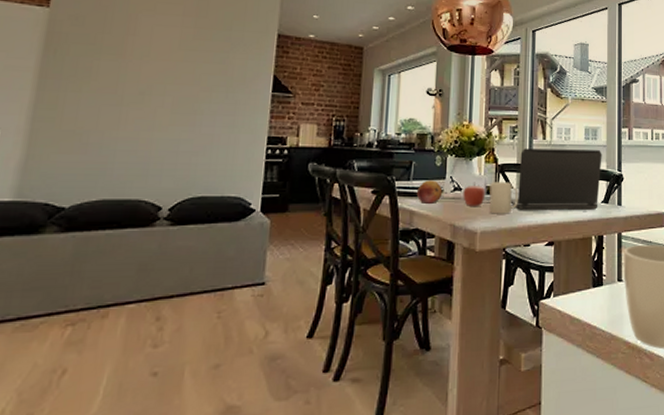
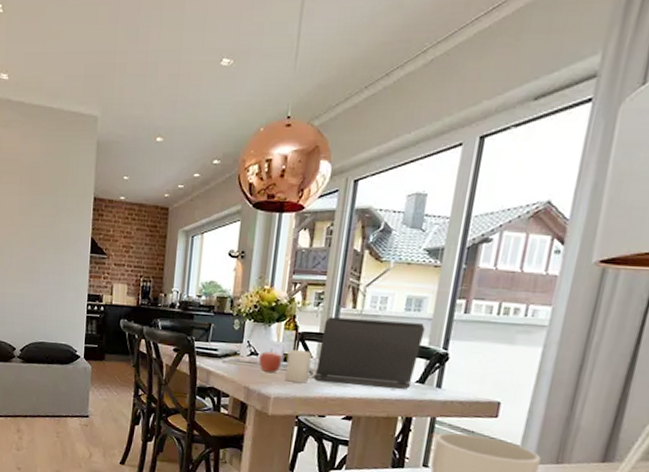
fruit: present [416,180,443,205] -> none [213,342,239,366]

